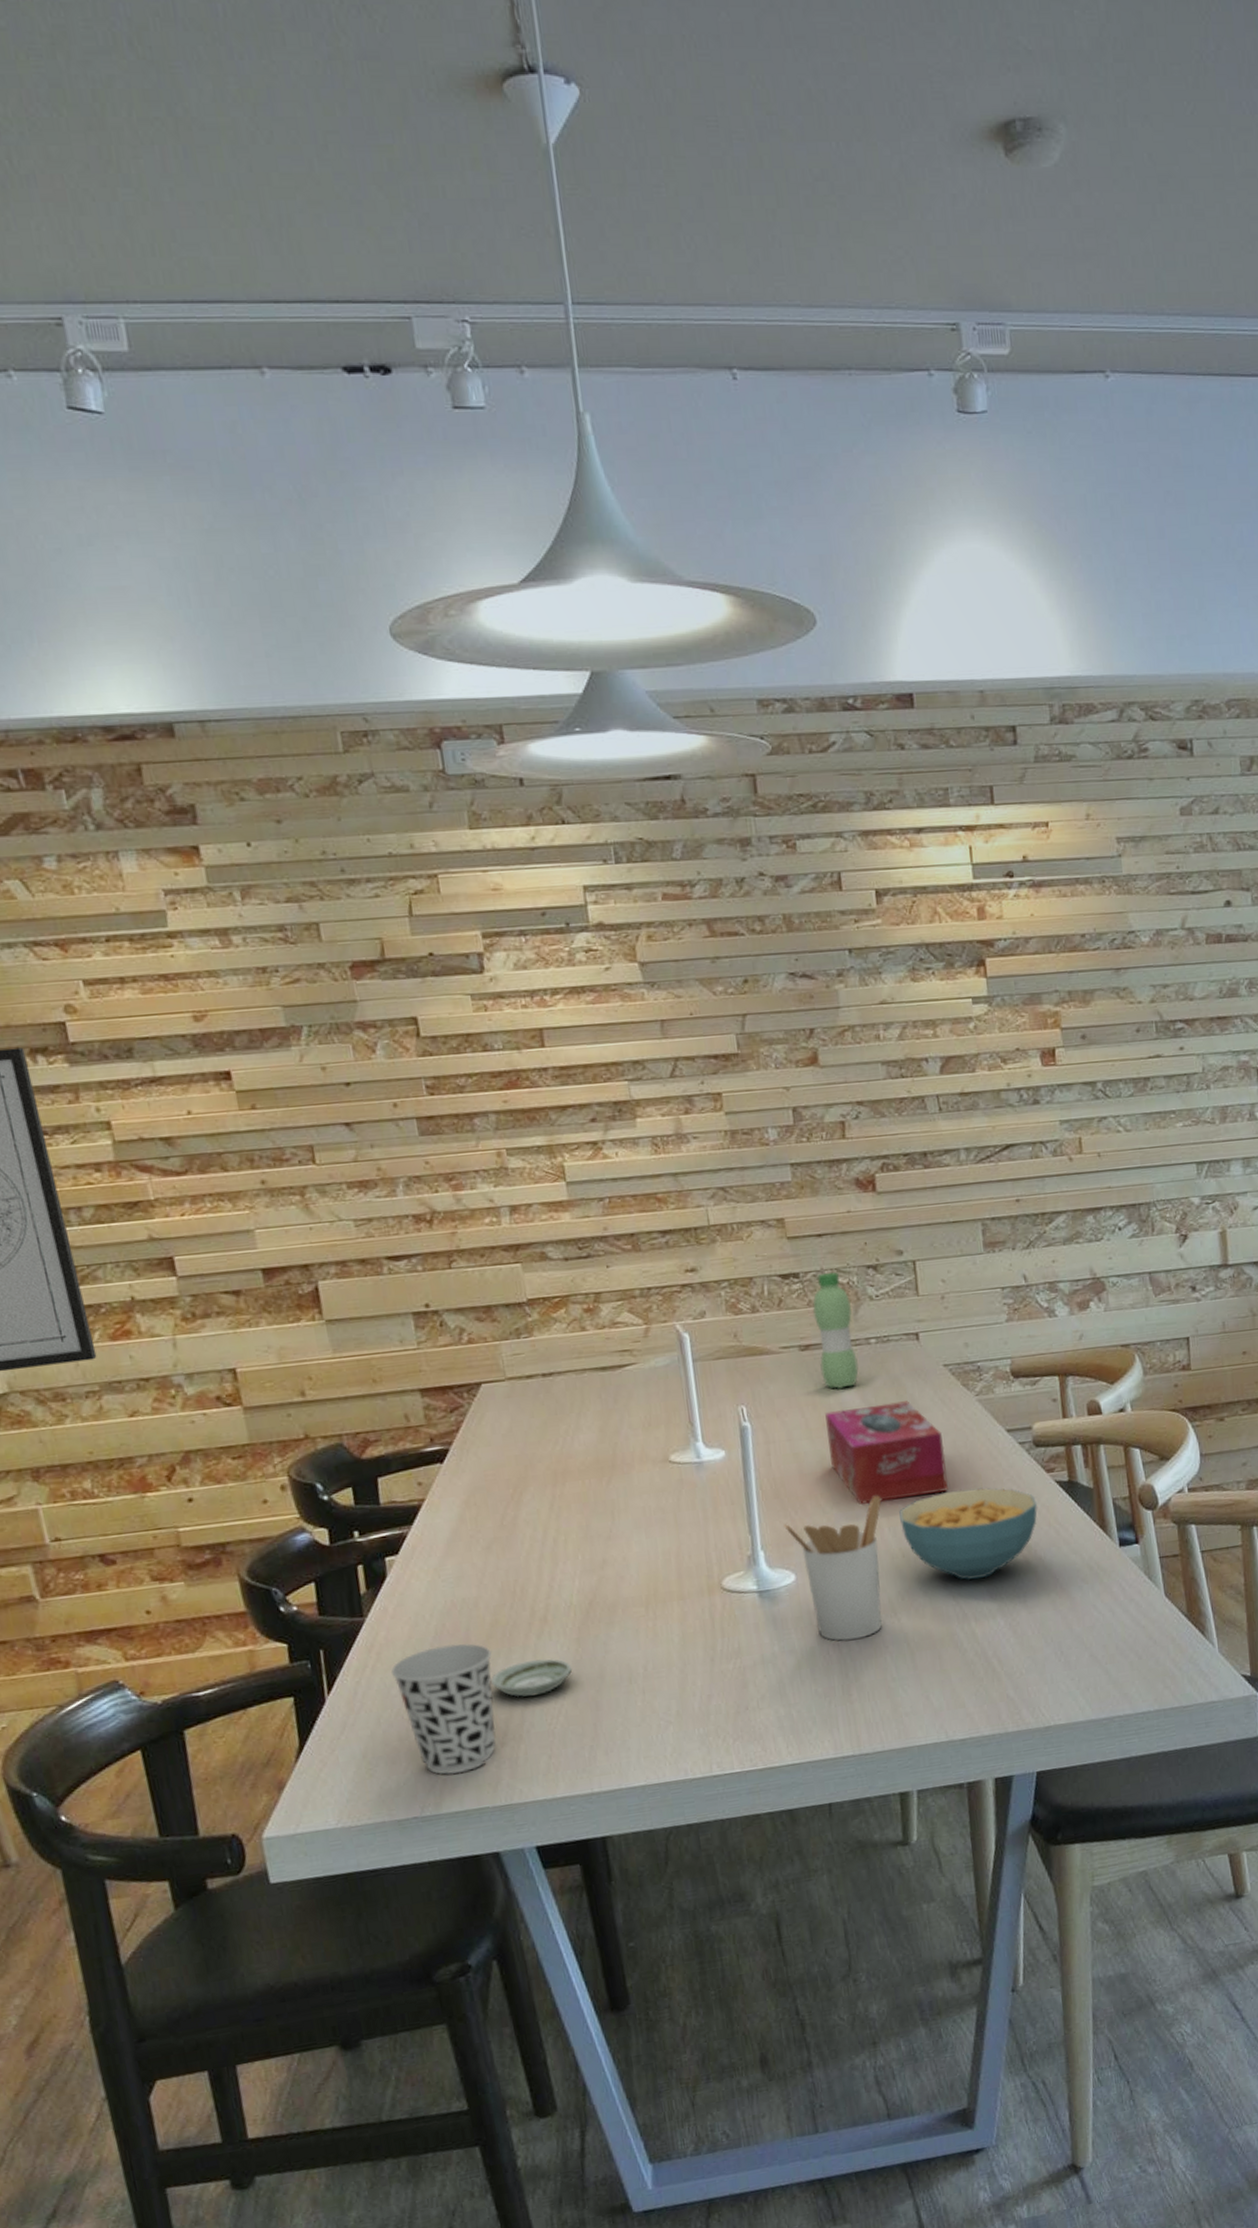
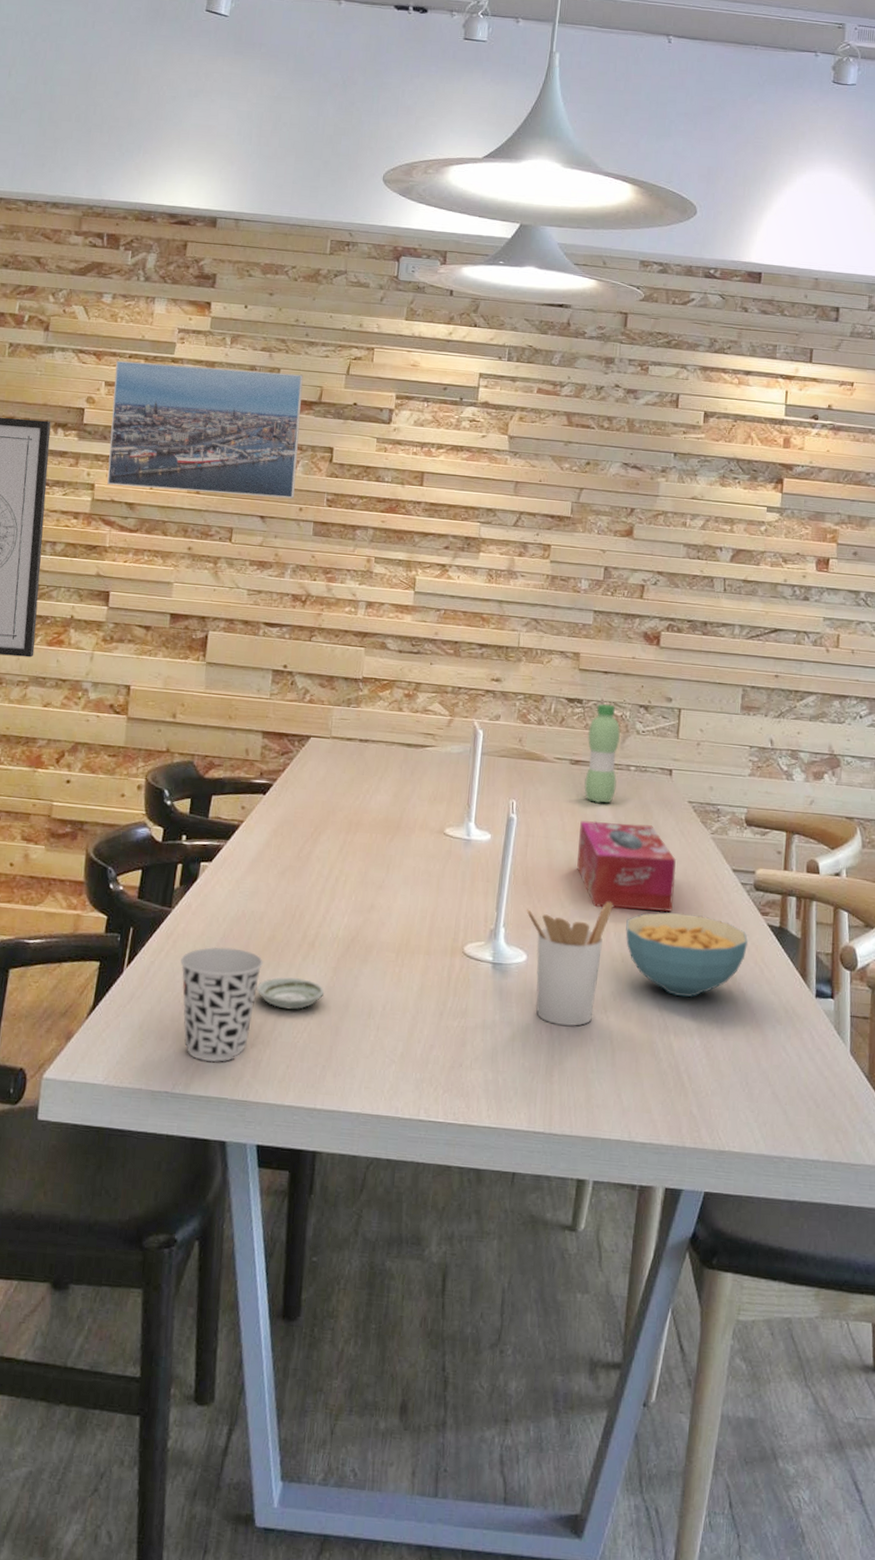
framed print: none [90,926,382,1120] -> present [107,360,304,499]

